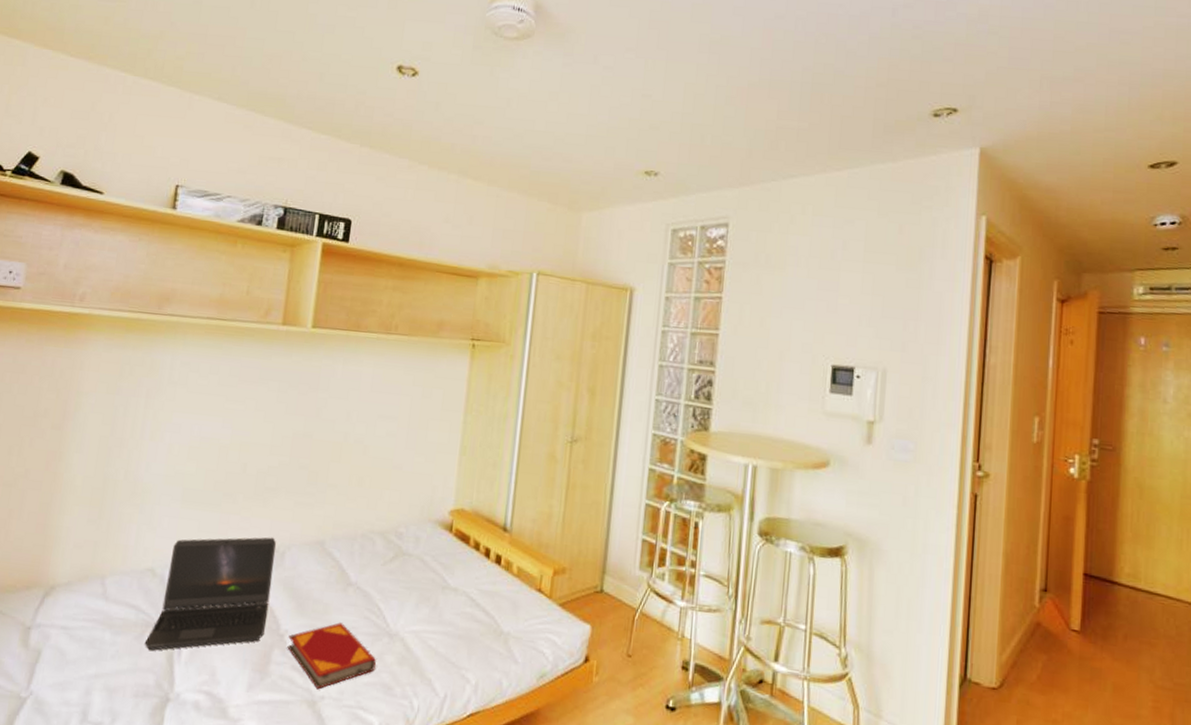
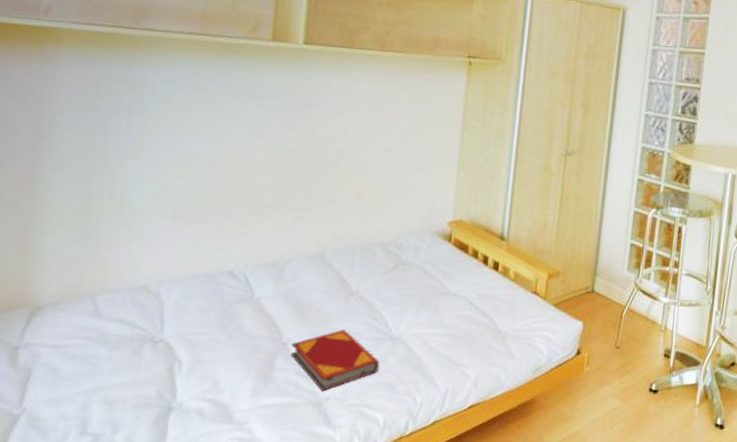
laptop computer: present [144,537,277,651] -> none [142,251,276,365]

